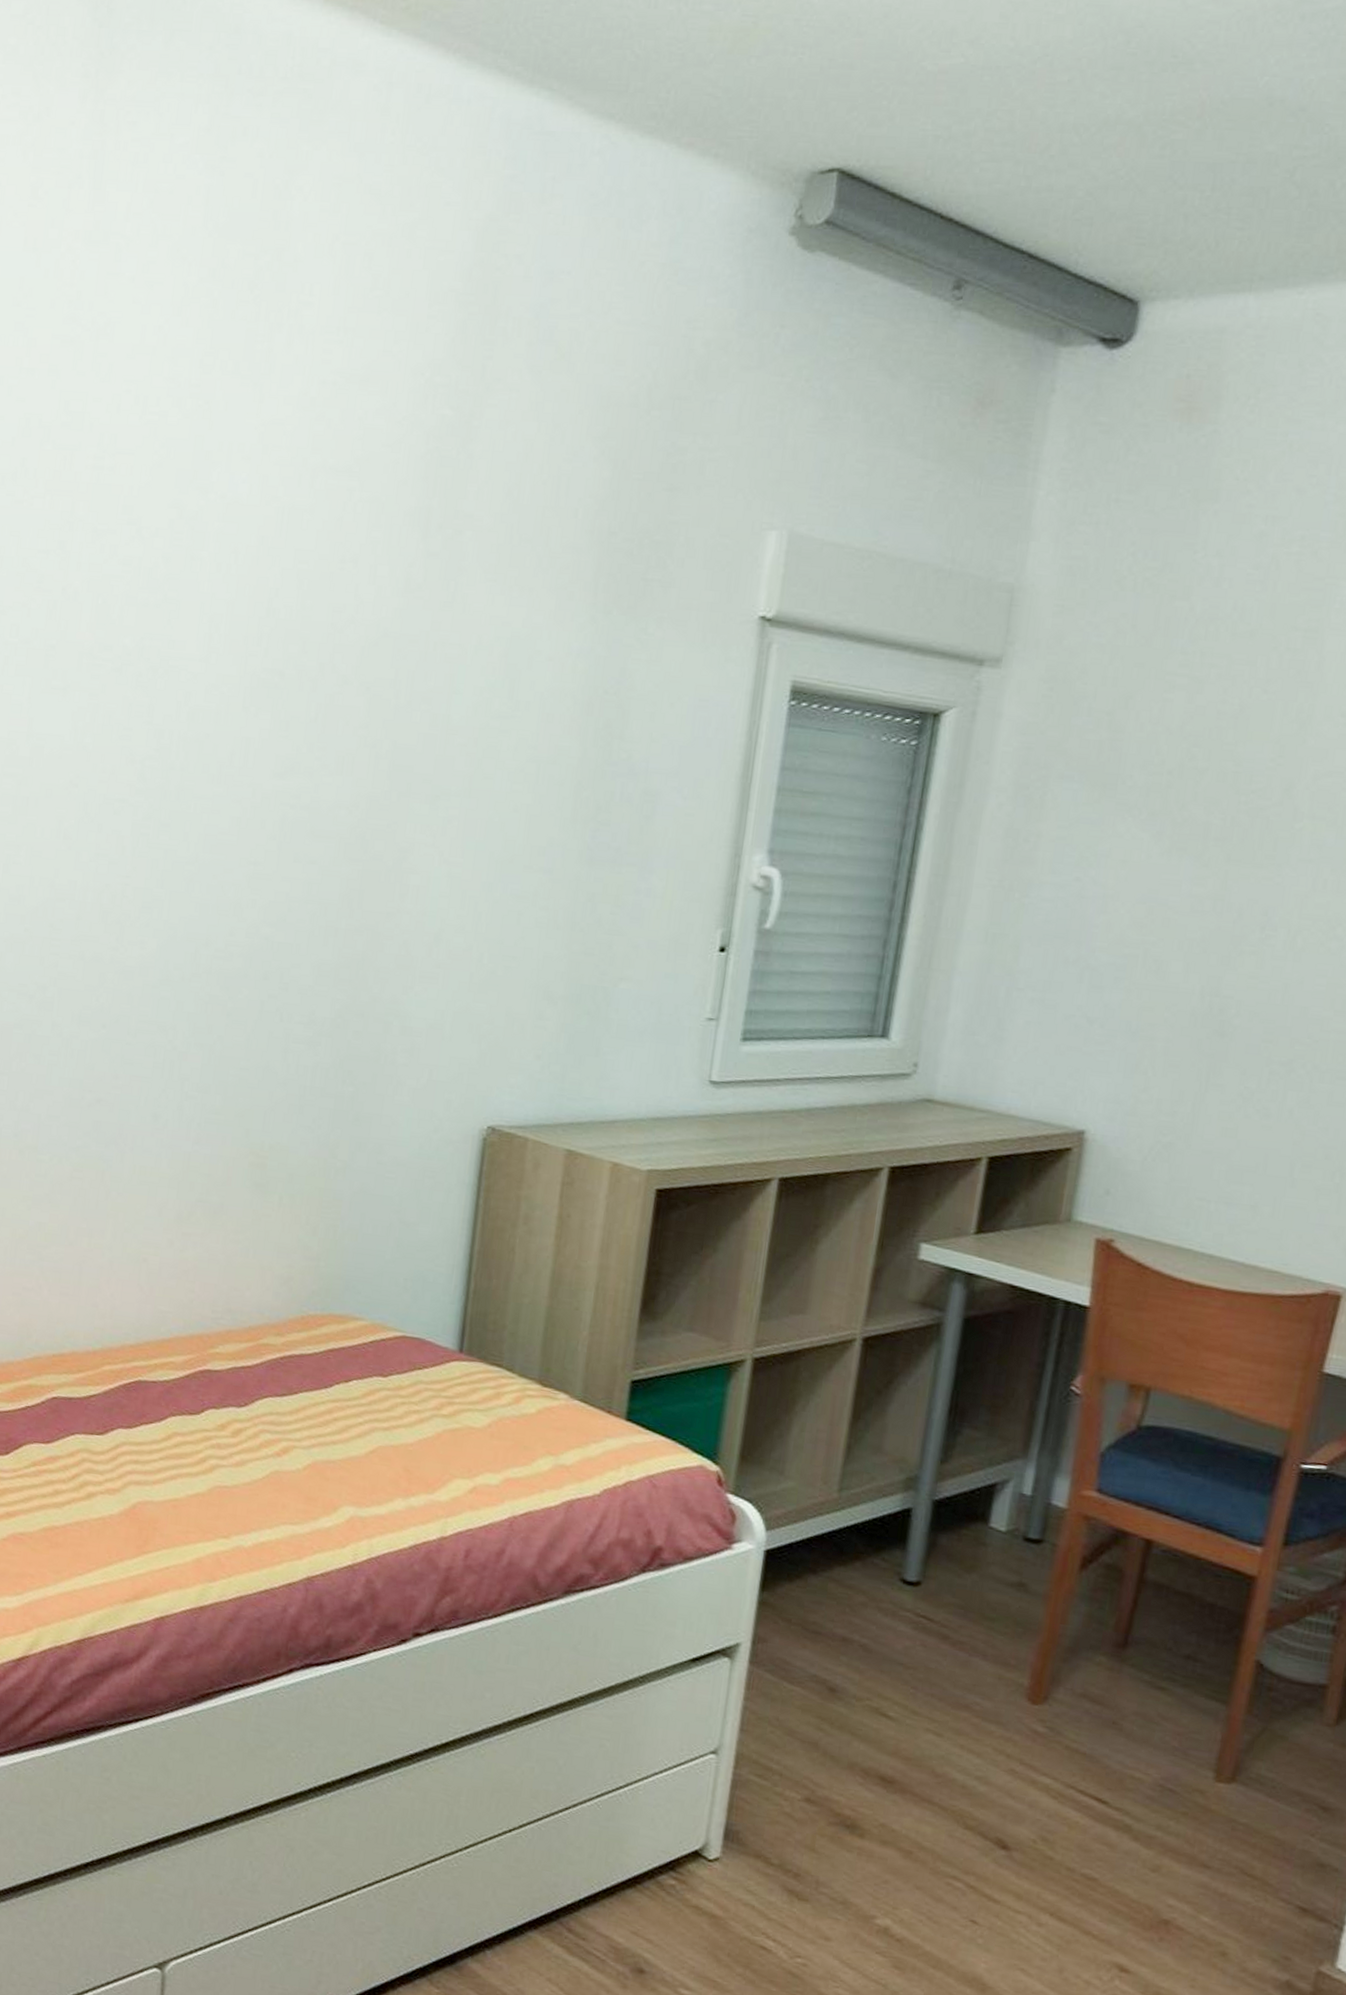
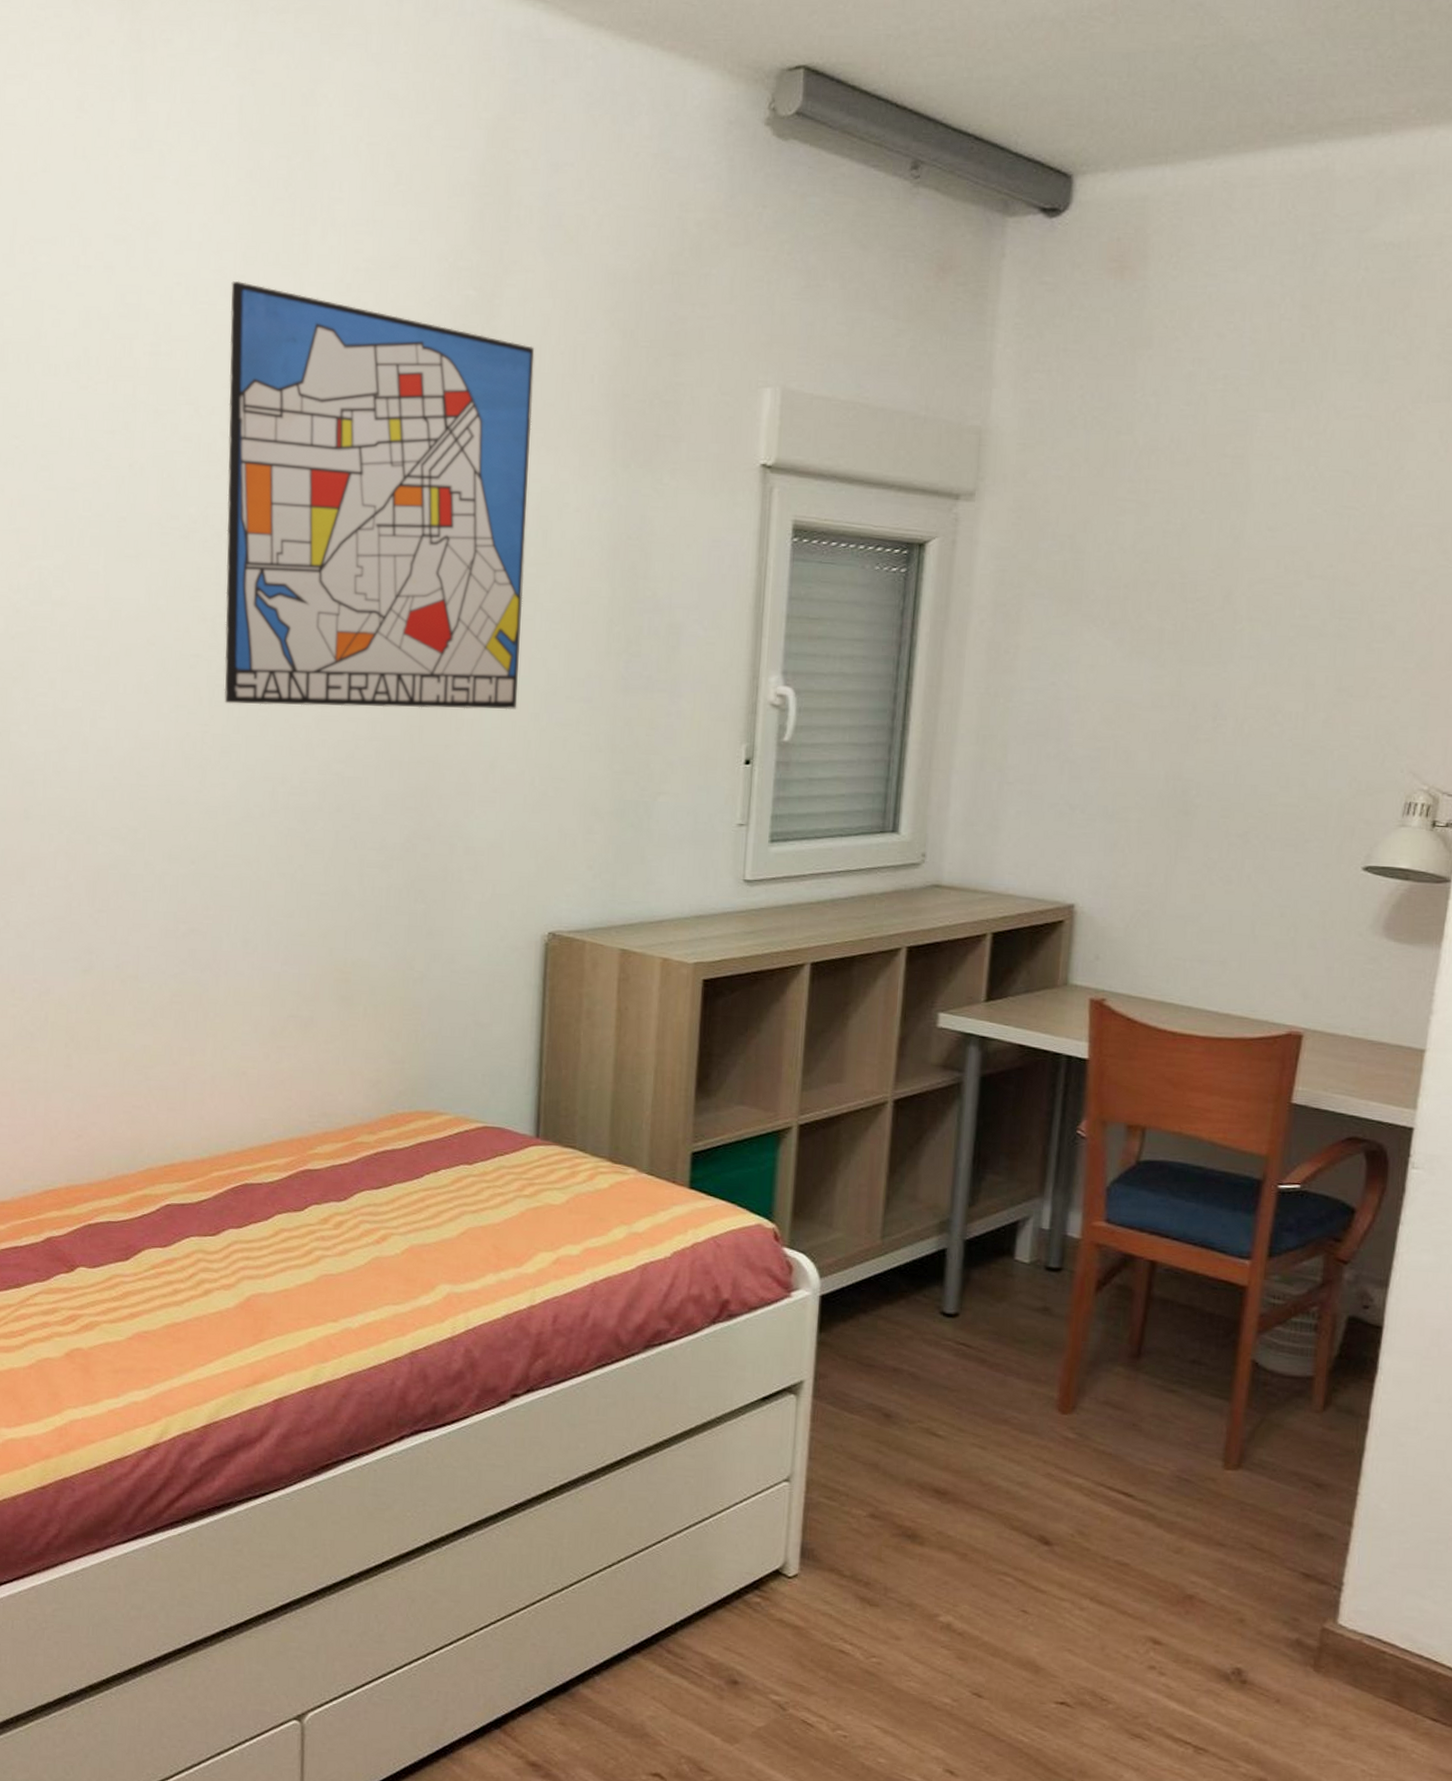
wall art: none [149,390,514,878] -> present [224,280,535,710]

